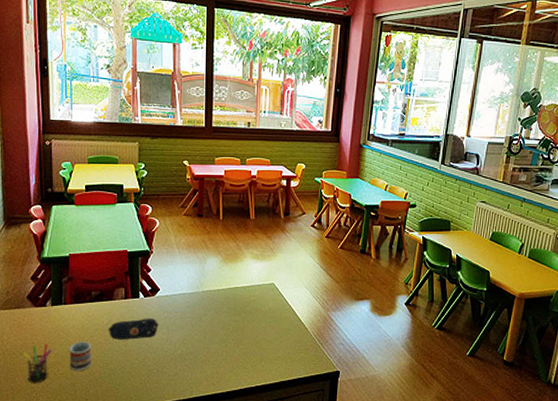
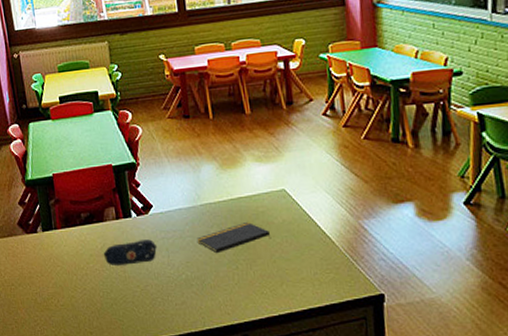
pen holder: present [22,343,52,383] -> none [21,273,50,316]
cup: present [69,341,92,372] -> none [66,269,91,302]
notepad: none [195,307,258,333] -> present [196,221,272,254]

